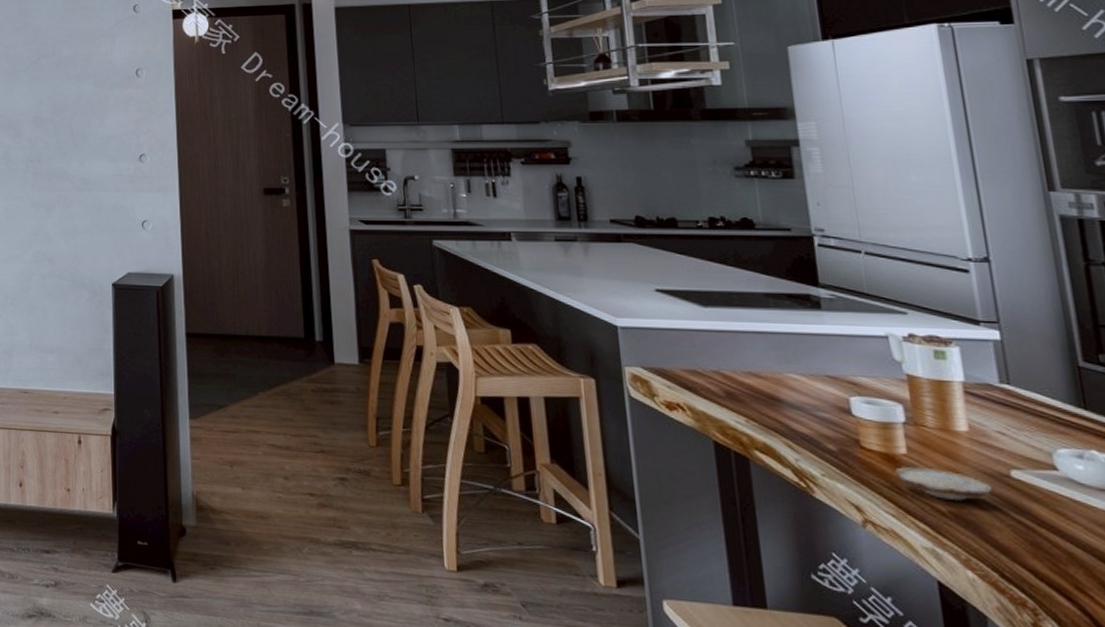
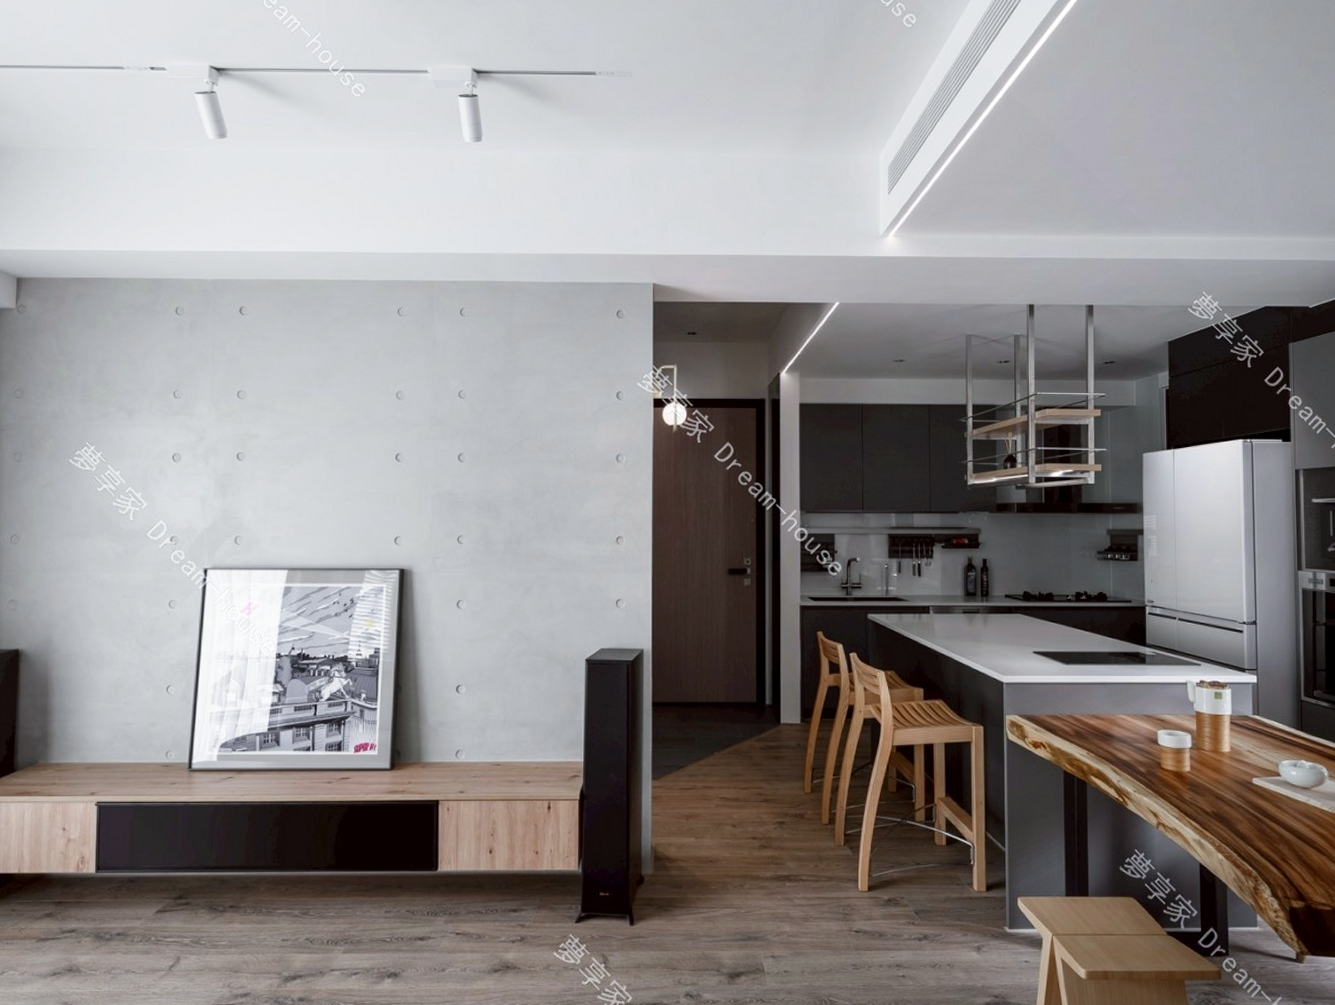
wood slice: present [895,466,993,502] -> none [1181,780,1240,804]

